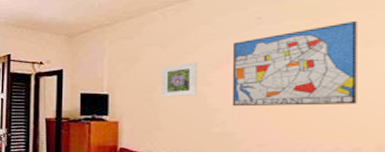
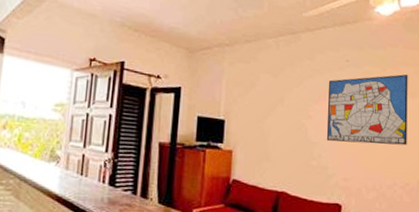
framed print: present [161,63,197,97] -> none [271,95,302,129]

